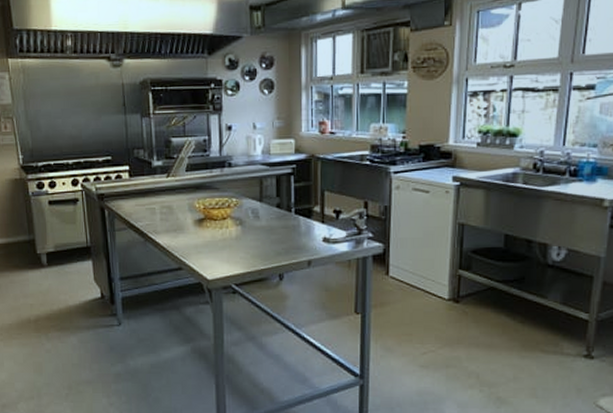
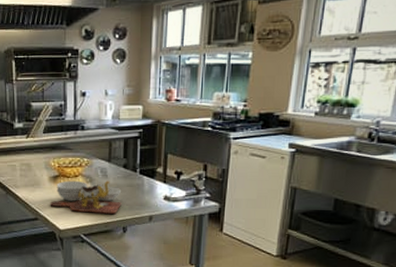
cutting board: none [195,223,276,260] -> present [50,180,122,214]

